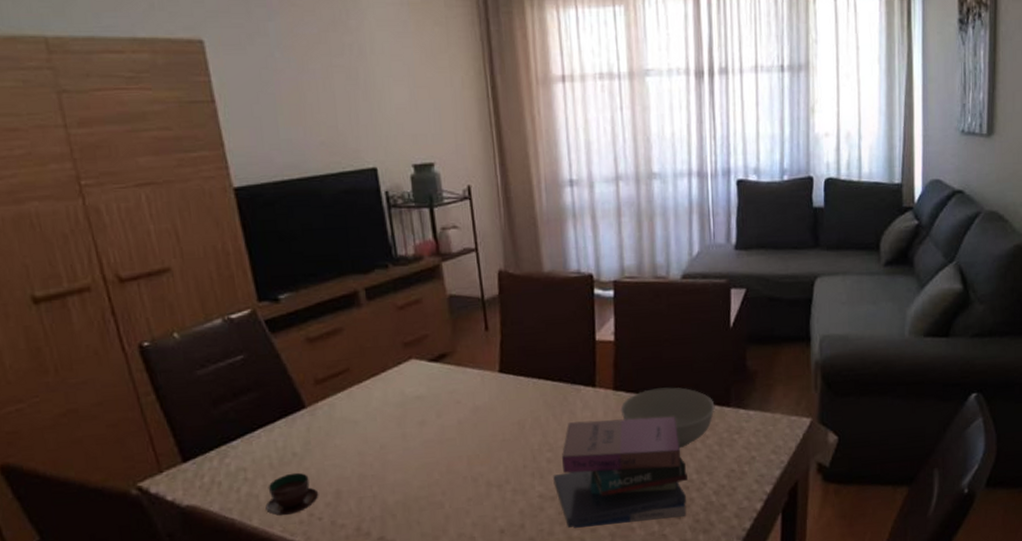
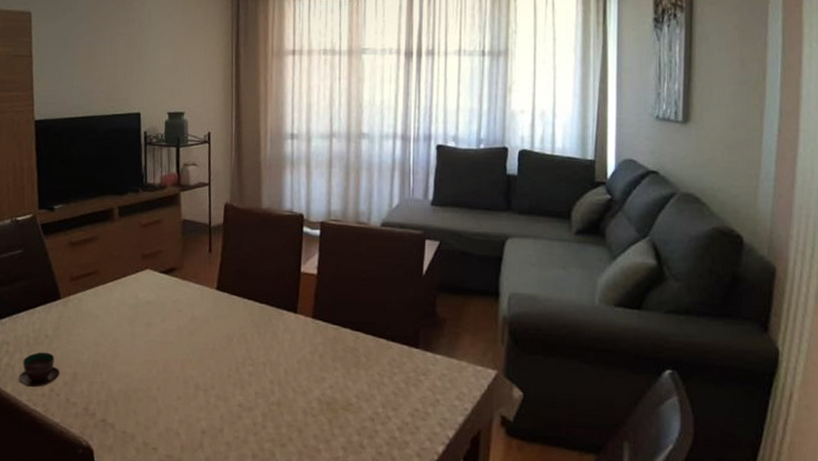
books: present [553,416,687,528] -> none [252,342,374,447]
bowl: present [620,387,715,448] -> none [317,322,404,380]

